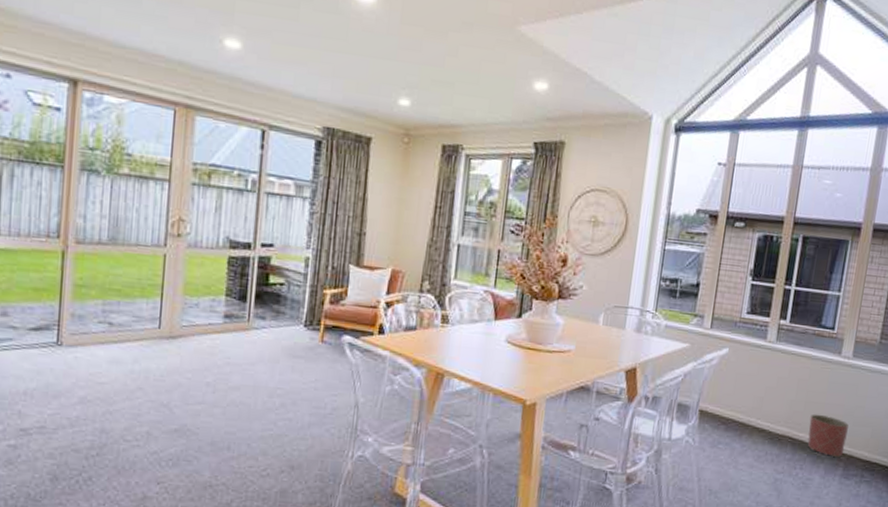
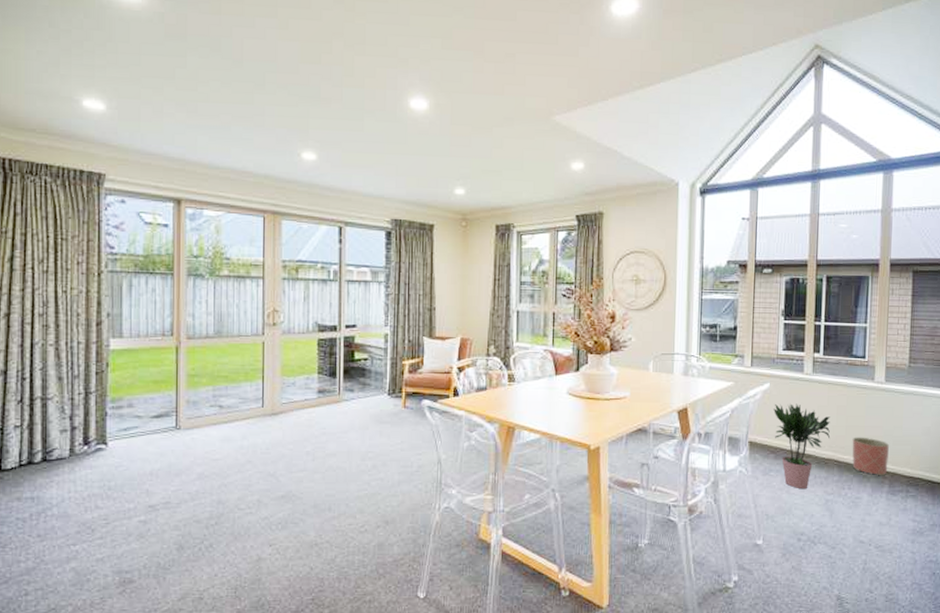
potted plant: none [728,372,790,466] -> present [774,403,831,489]

